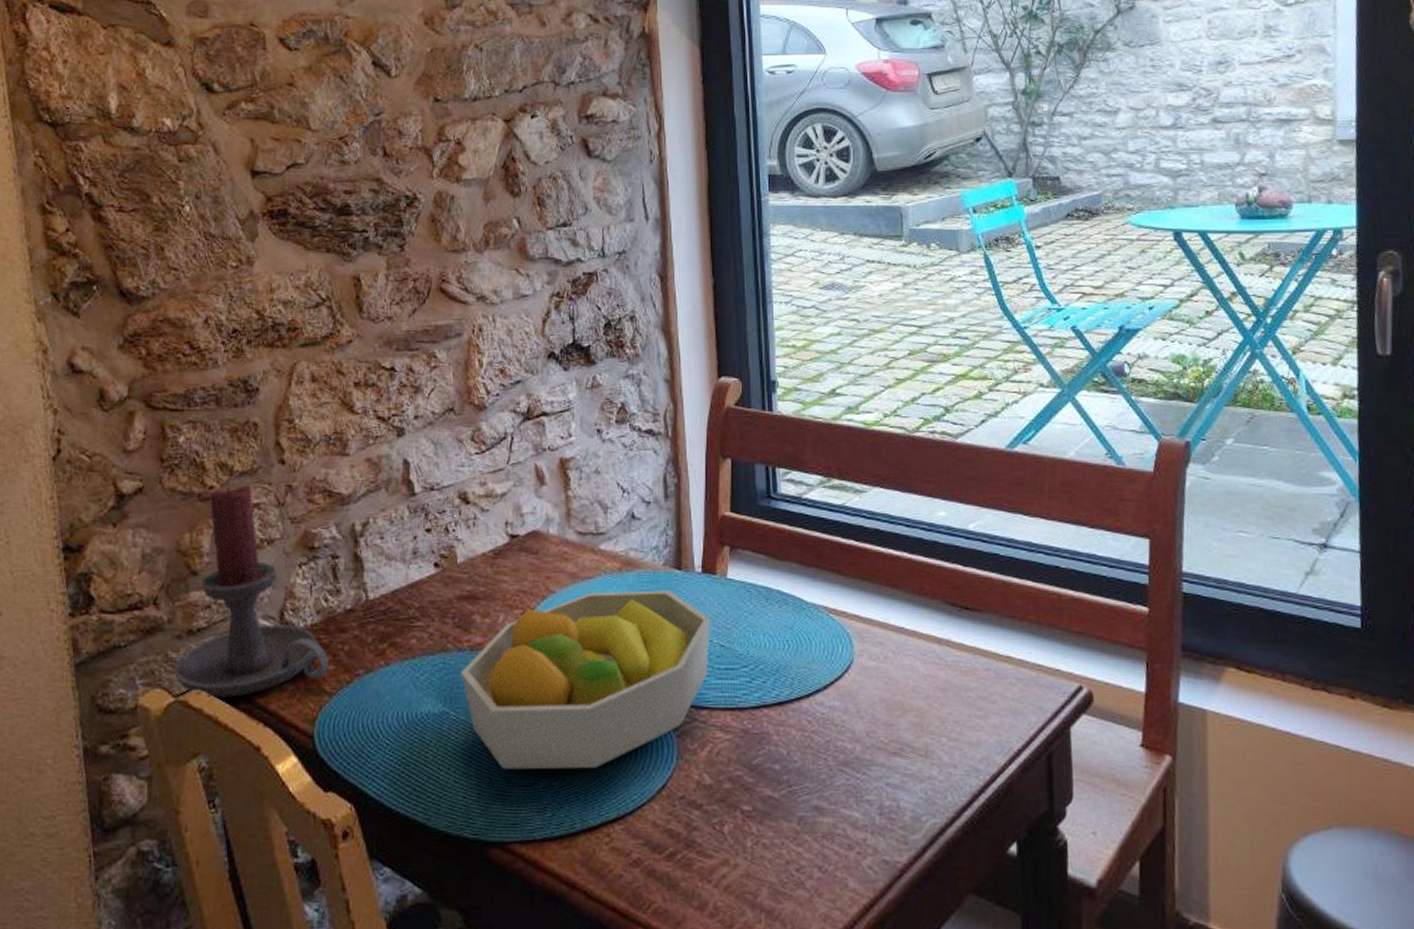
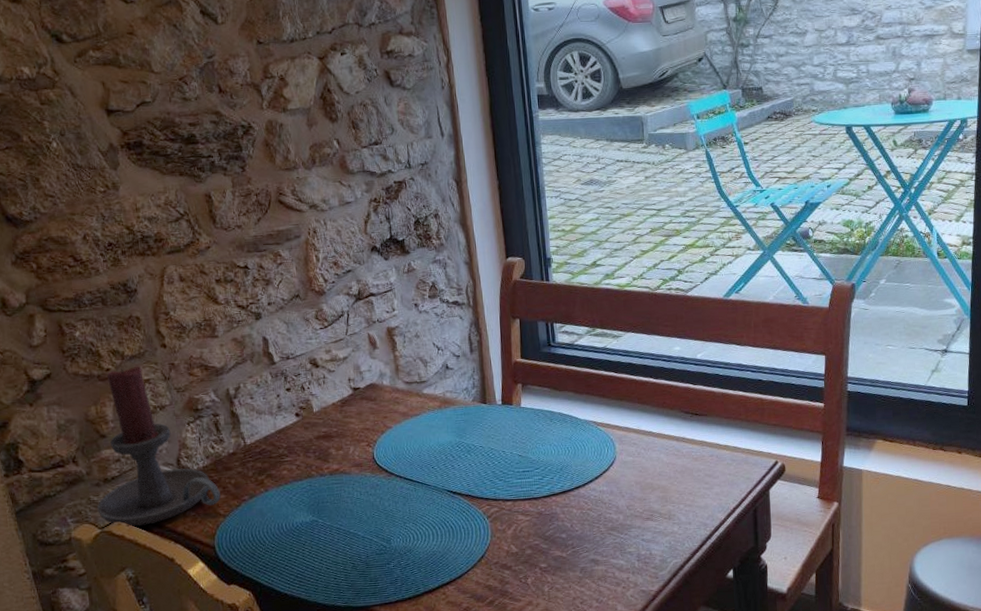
fruit bowl: present [461,590,711,770] -> none [324,419,511,557]

